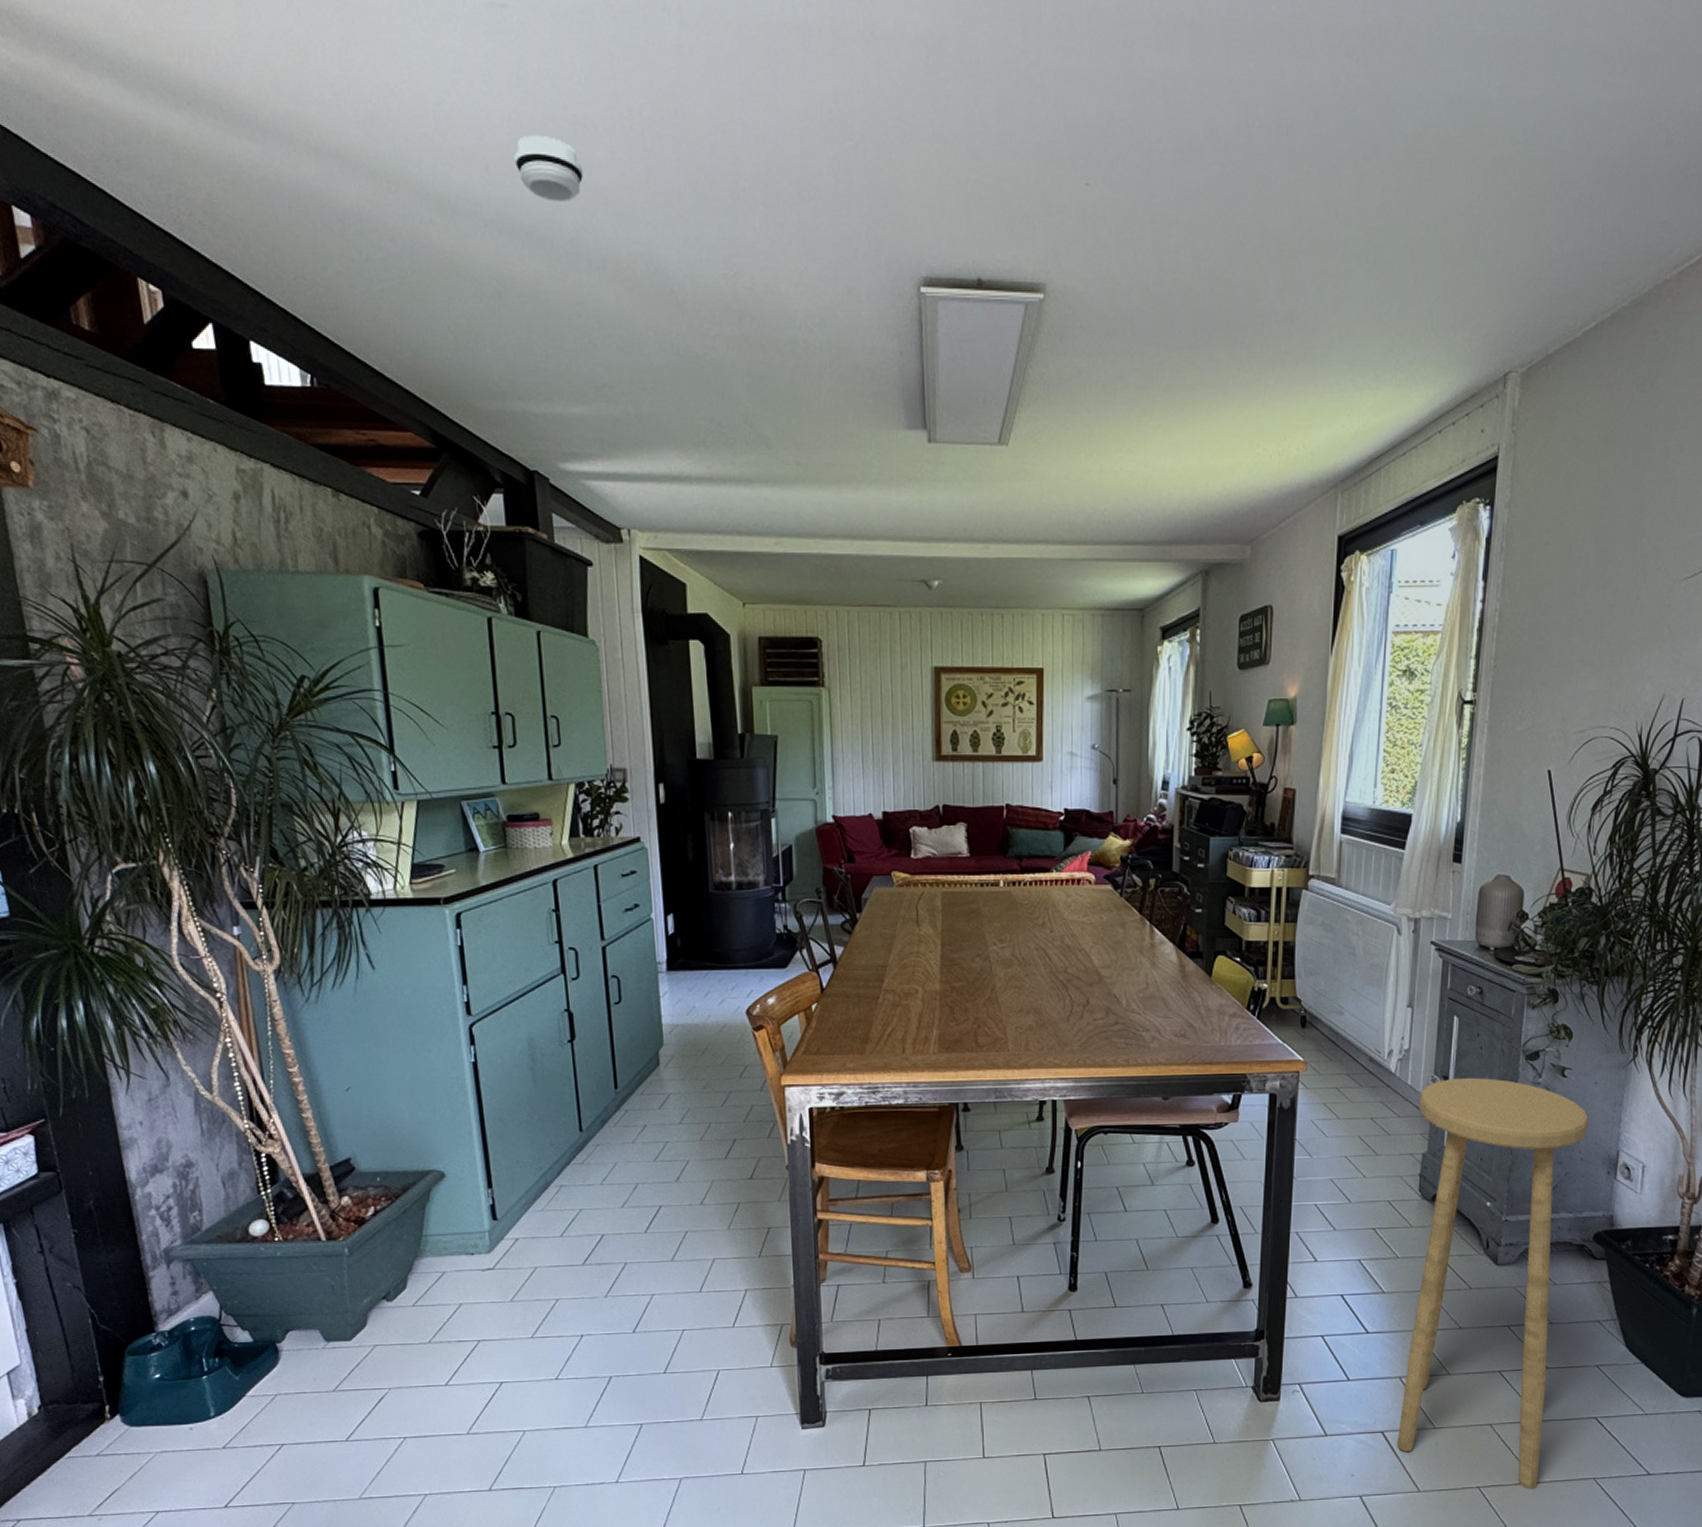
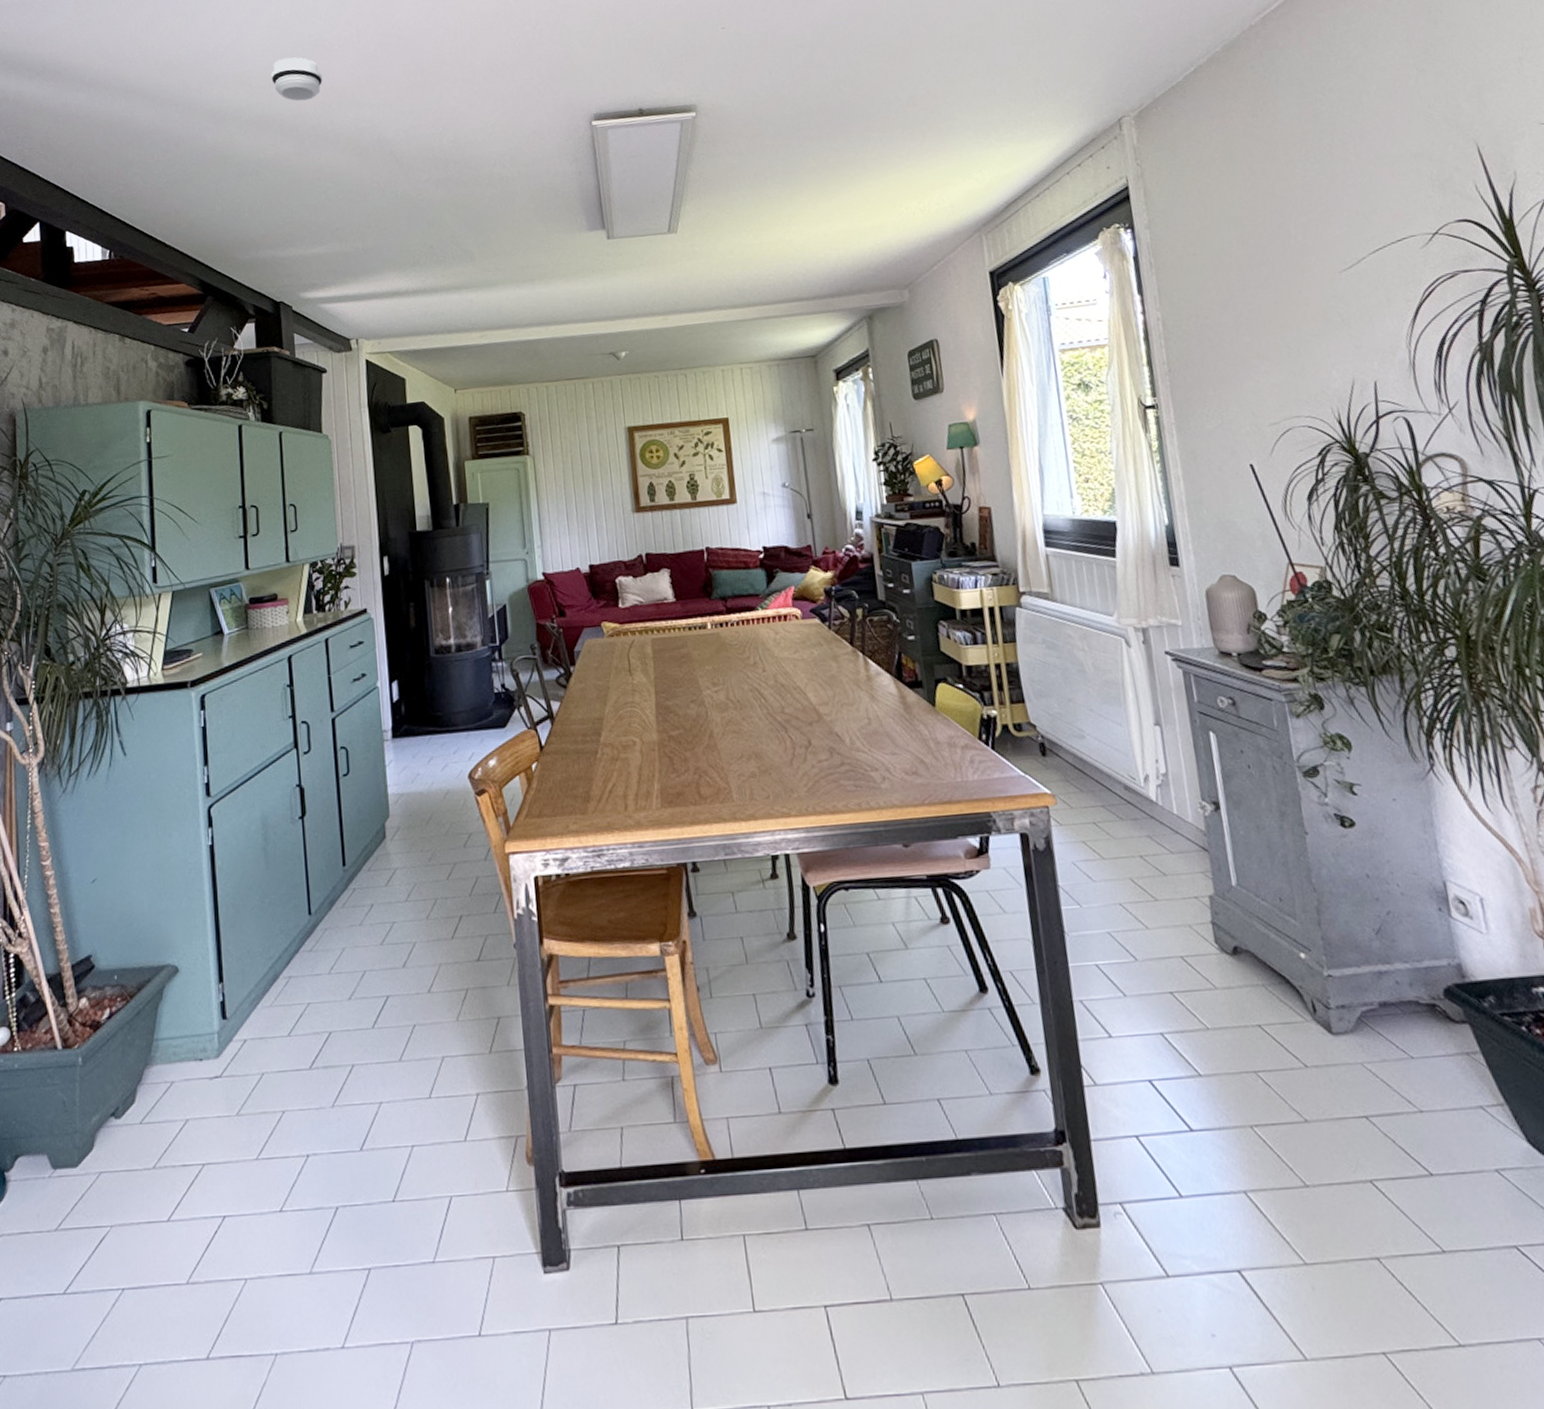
stool: present [1397,1077,1589,1488] -> none [1191,801,1464,1355]

